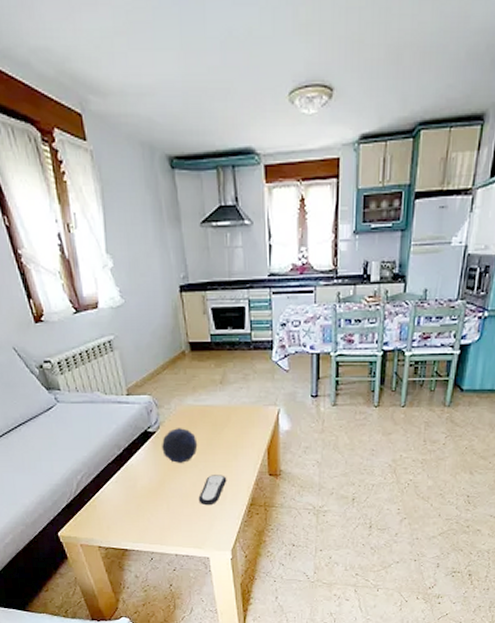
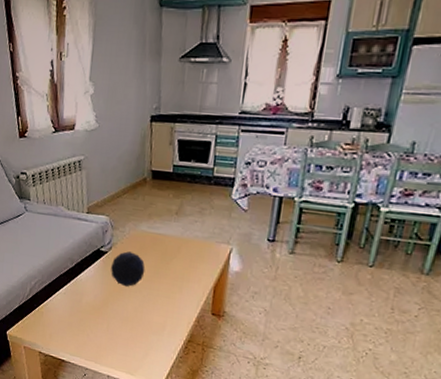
remote control: present [198,475,227,504] -> none [137,303,169,333]

